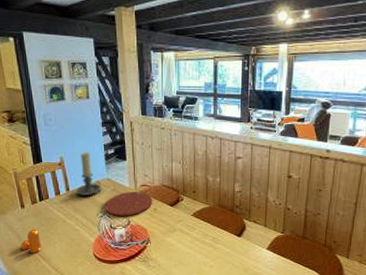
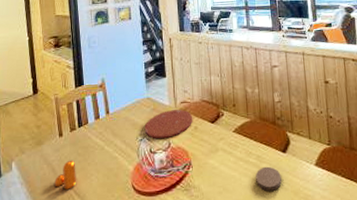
candle holder: present [76,152,101,196] -> none [116,72,140,118]
coaster: none [210,247,234,267] -> present [256,166,282,191]

